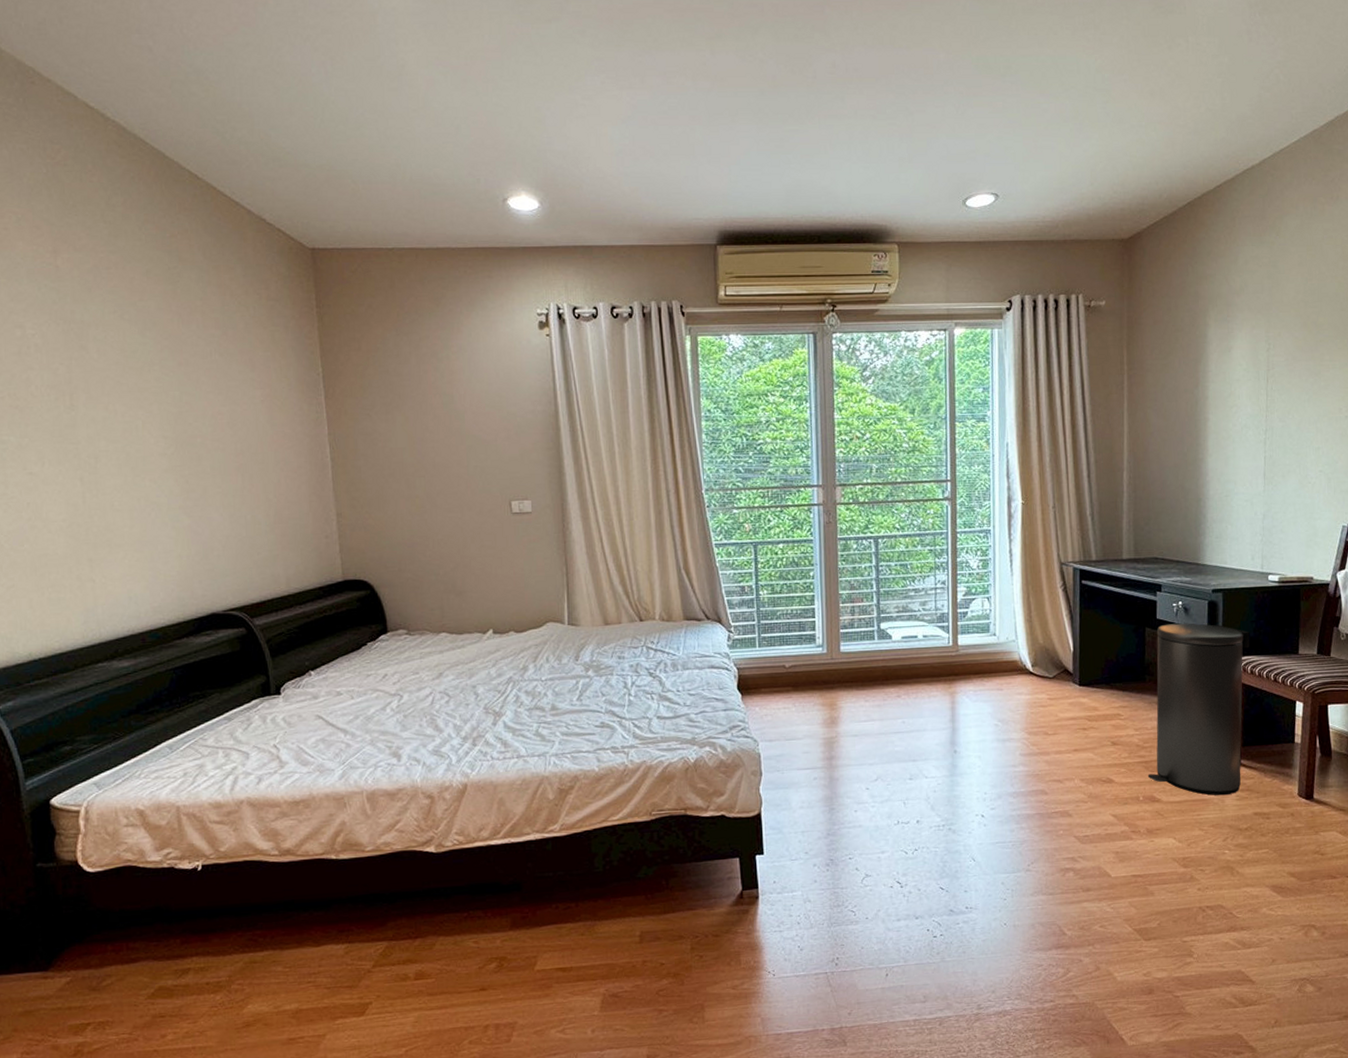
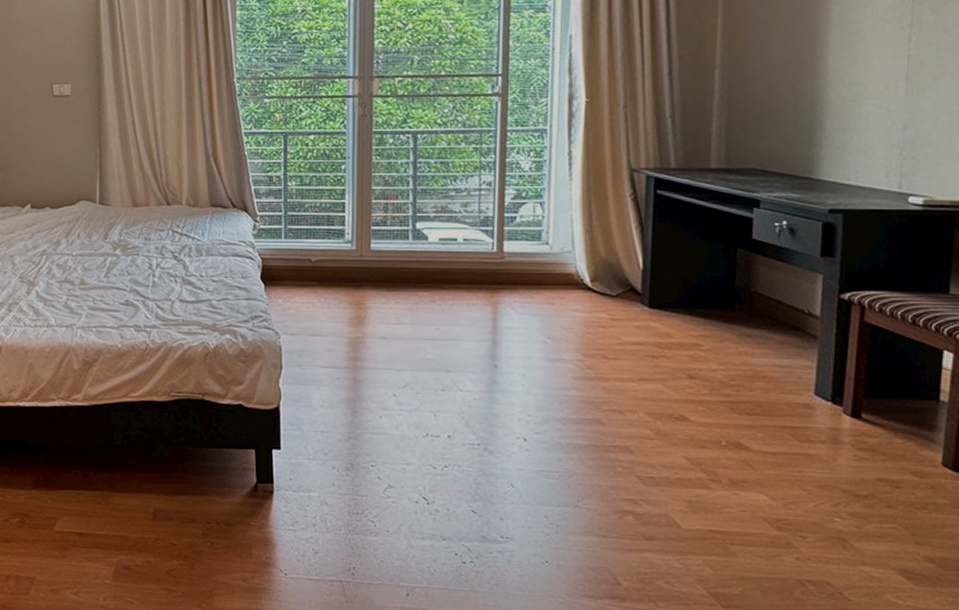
pedal bin: present [1147,623,1250,795] -> none [733,246,880,452]

